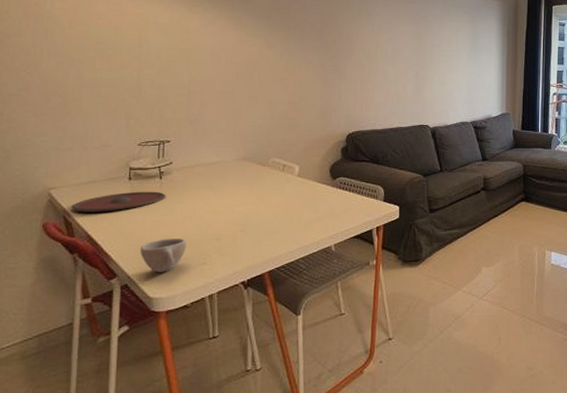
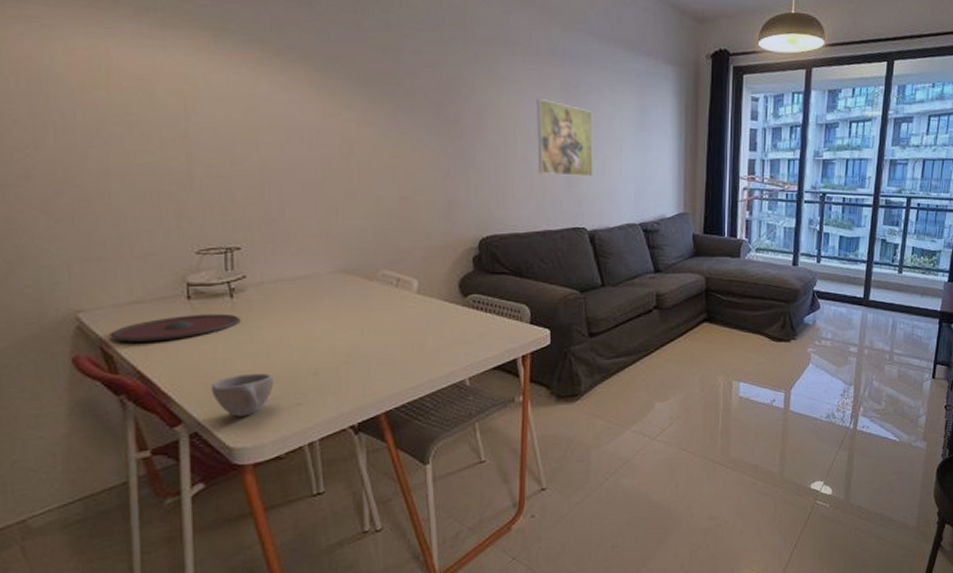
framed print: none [393,27,436,86] -> present [537,99,593,177]

